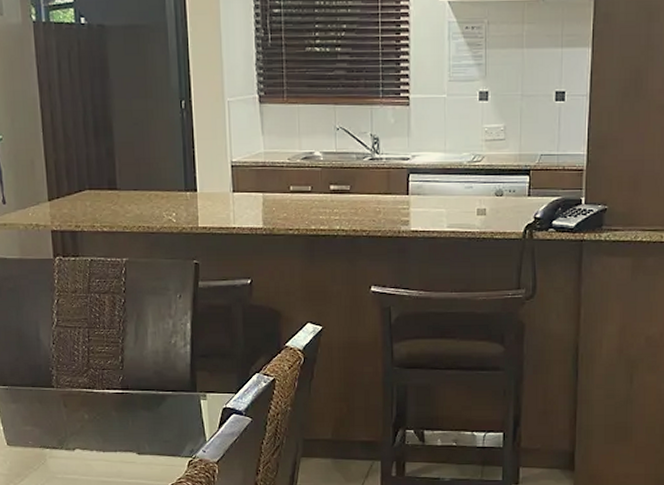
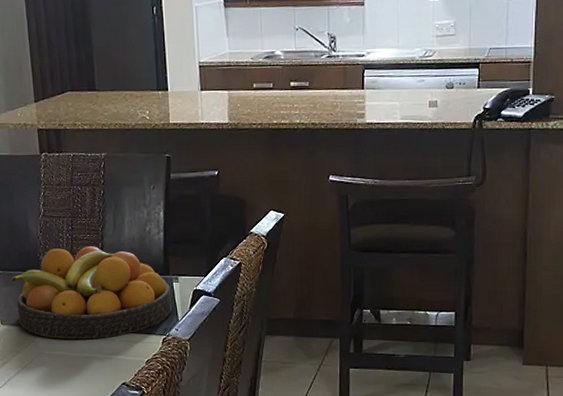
fruit bowl: none [19,360,200,462] -> present [10,246,173,340]

